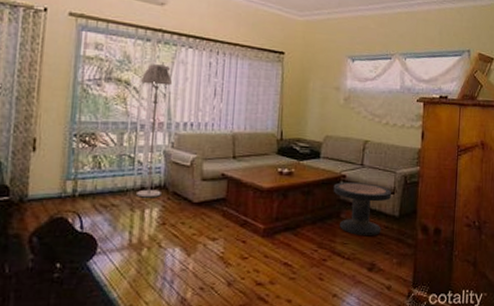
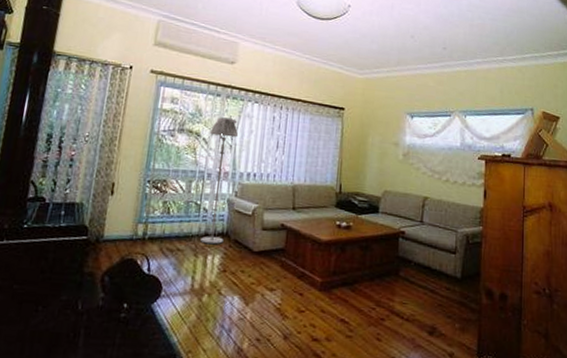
side table: present [333,182,392,235] -> none [391,238,453,297]

